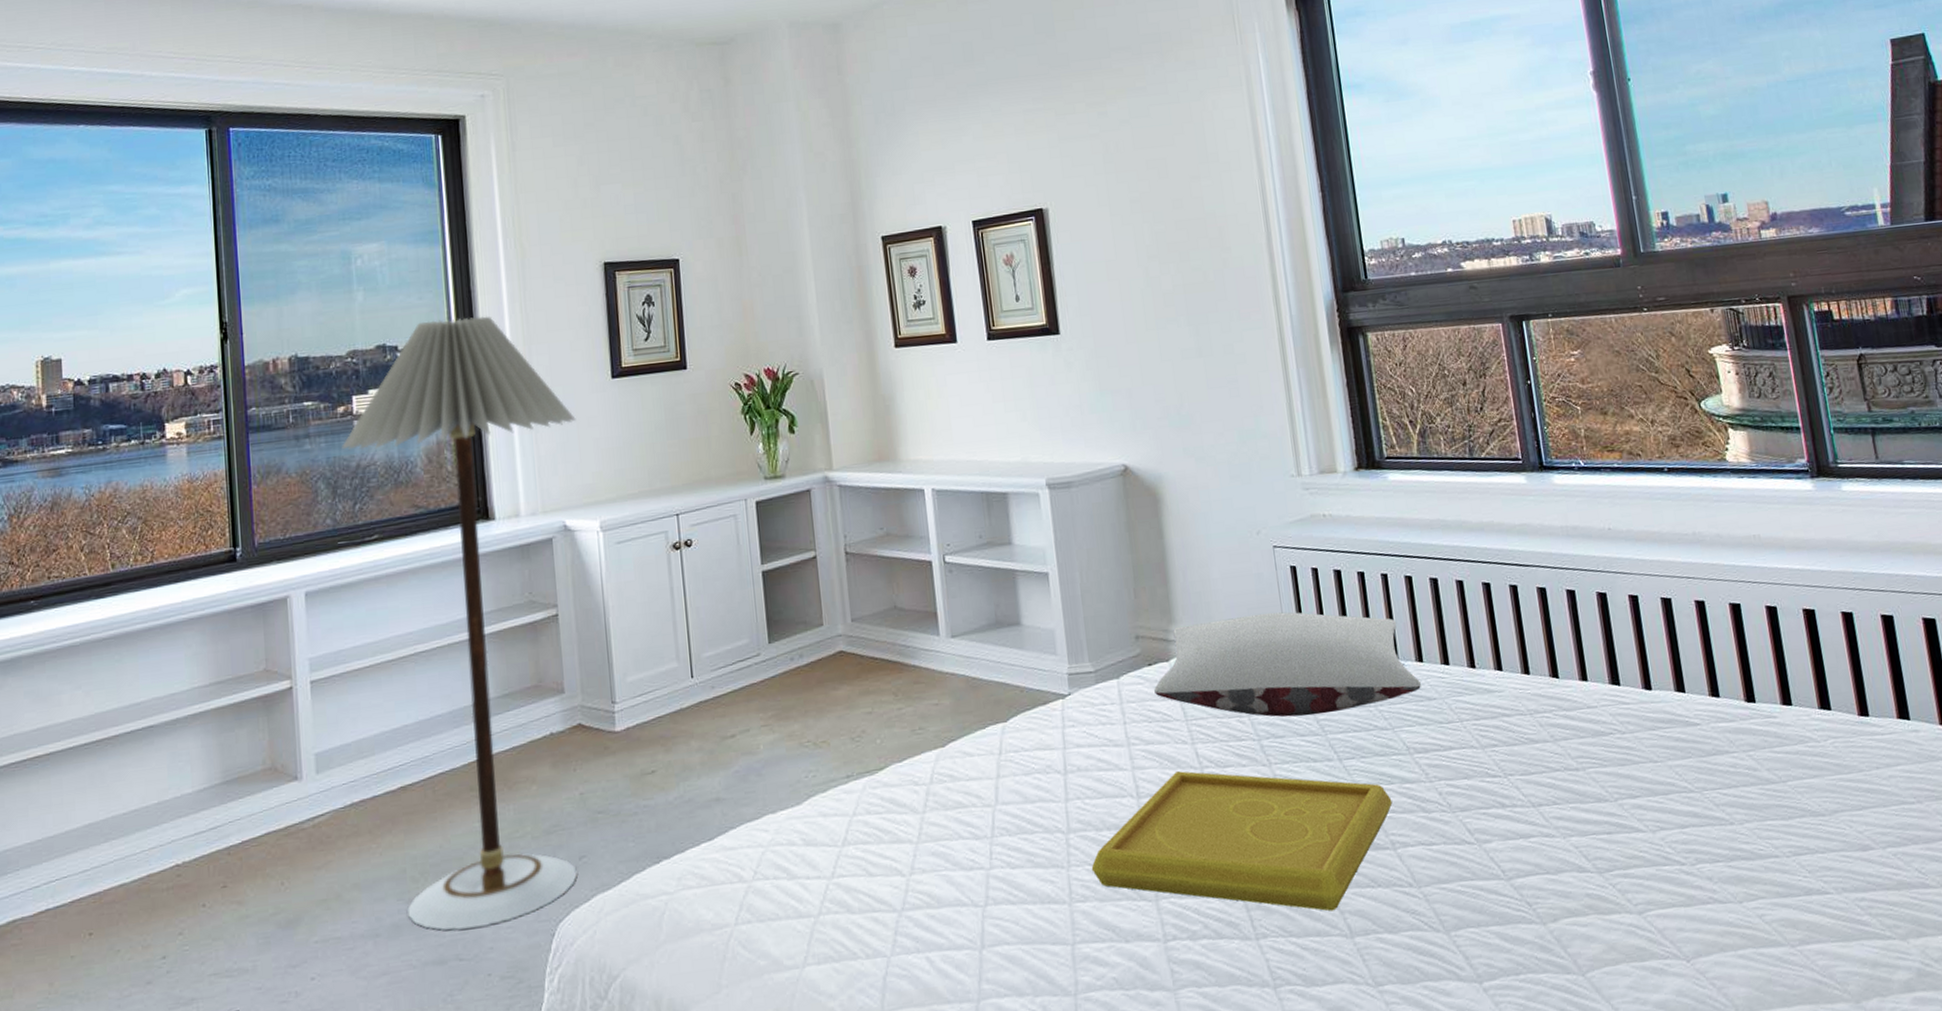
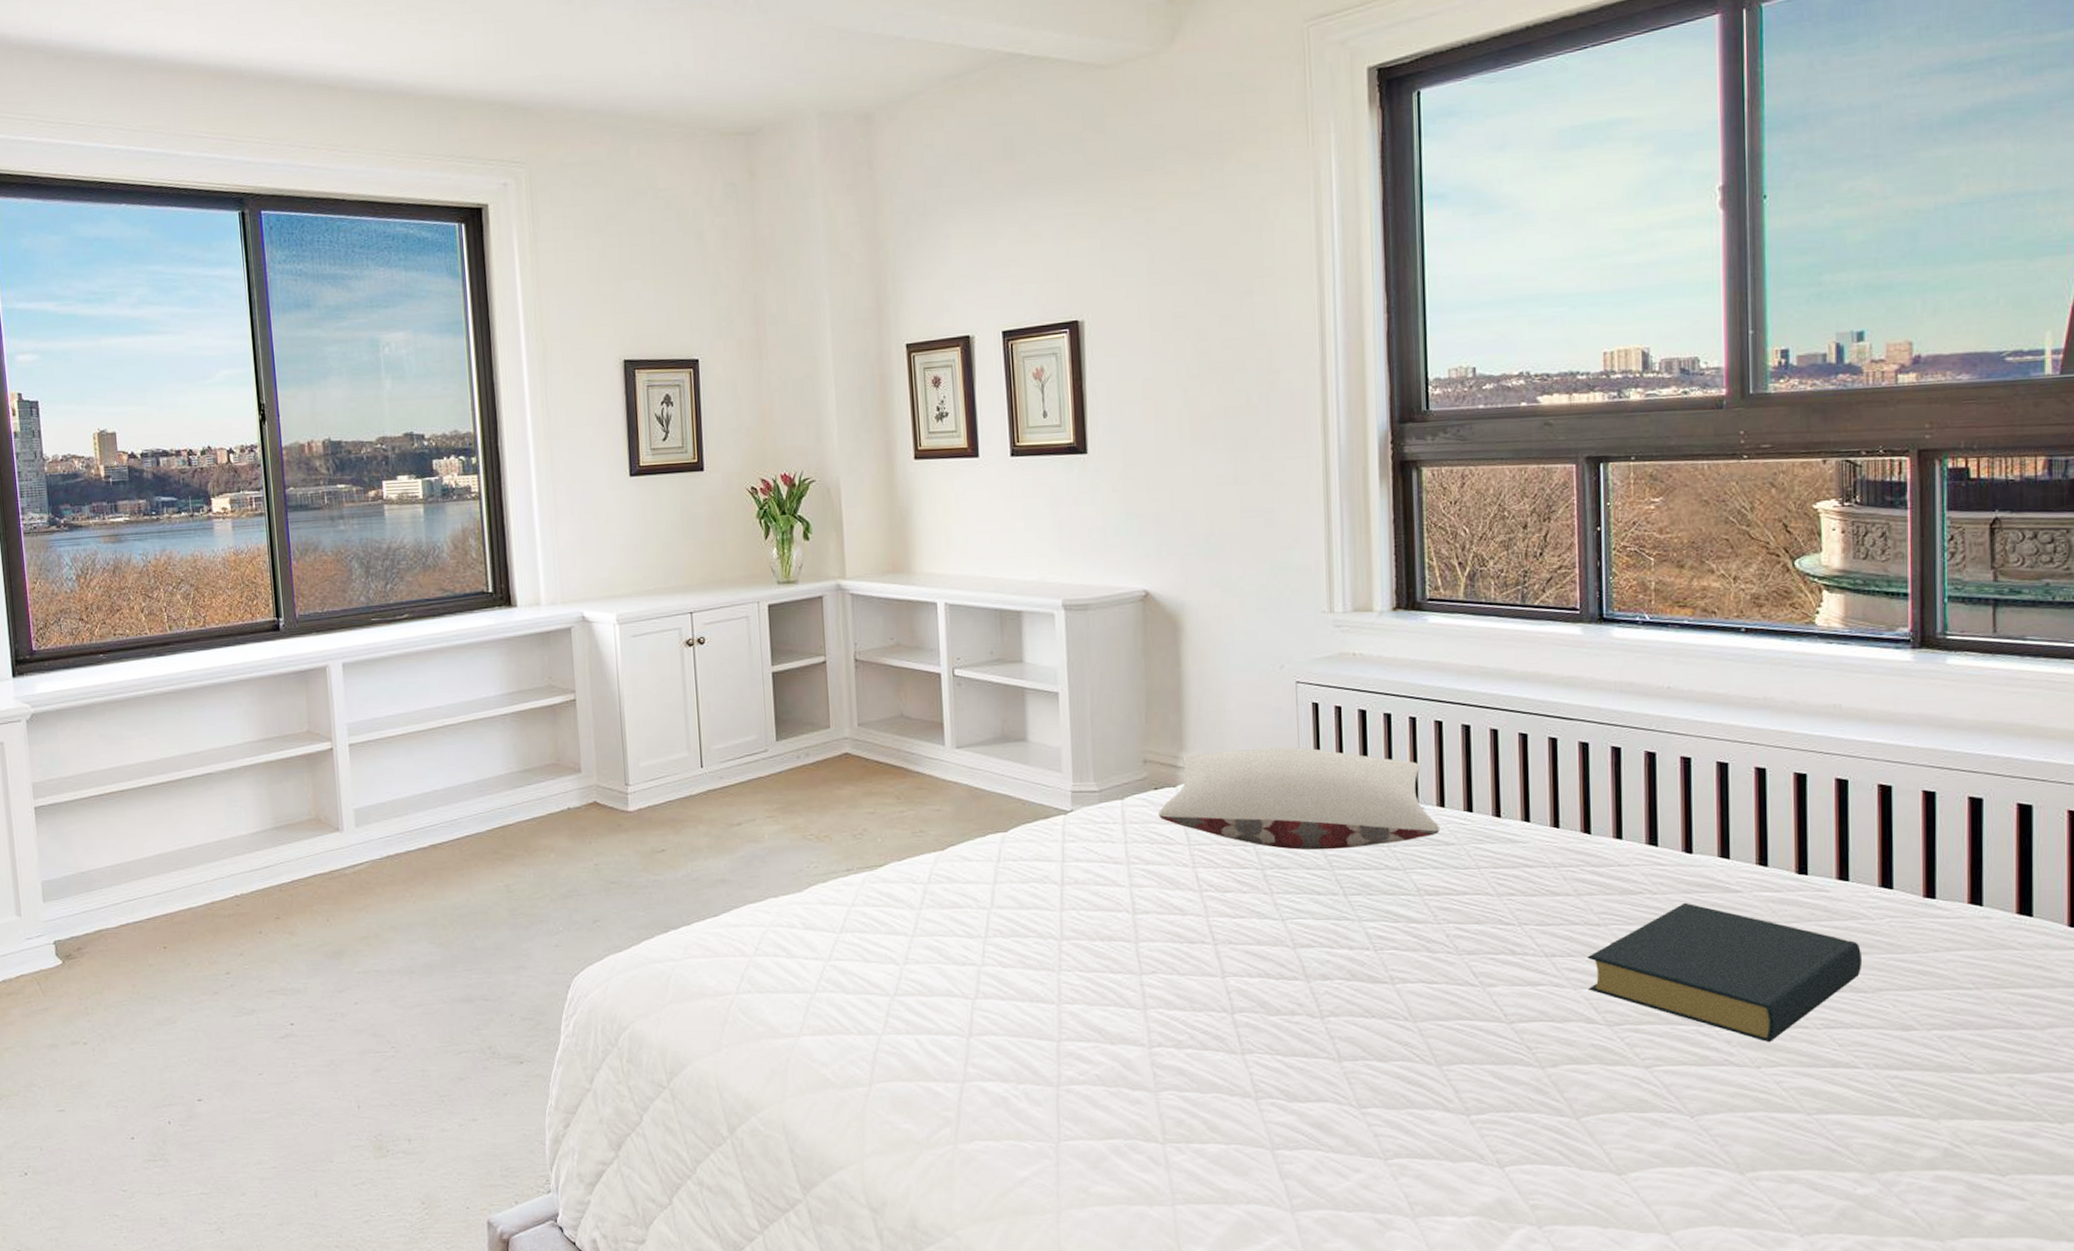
floor lamp: present [341,316,577,931] -> none [373,409,595,975]
serving tray: present [1091,771,1393,912] -> none [1082,892,1396,1035]
hardback book: none [1572,739,1817,875] -> present [1587,902,1863,1042]

